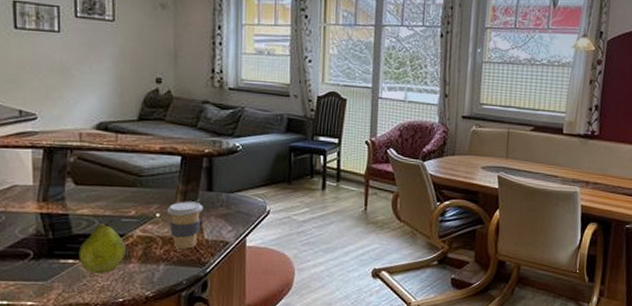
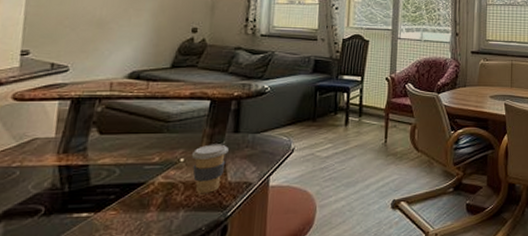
fruit: present [79,220,126,275] -> none [93,168,146,227]

